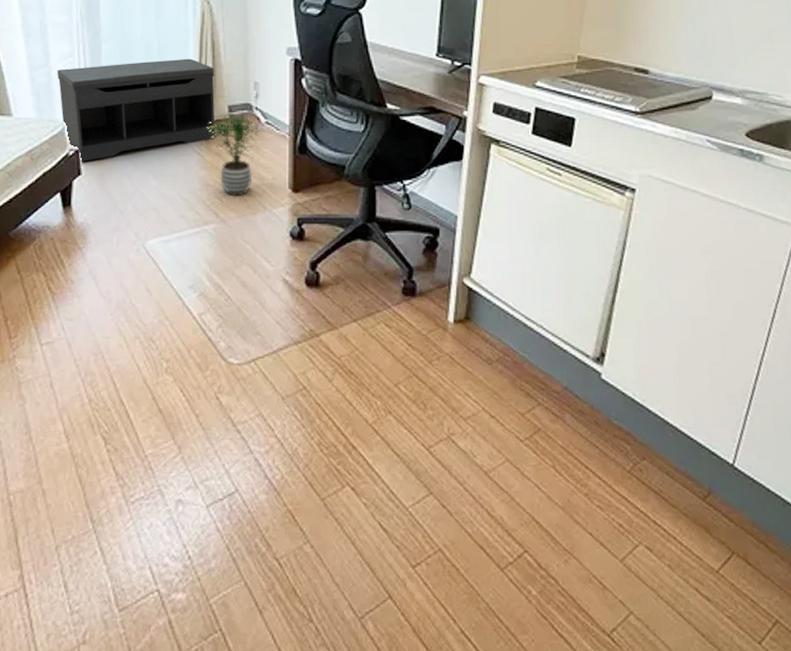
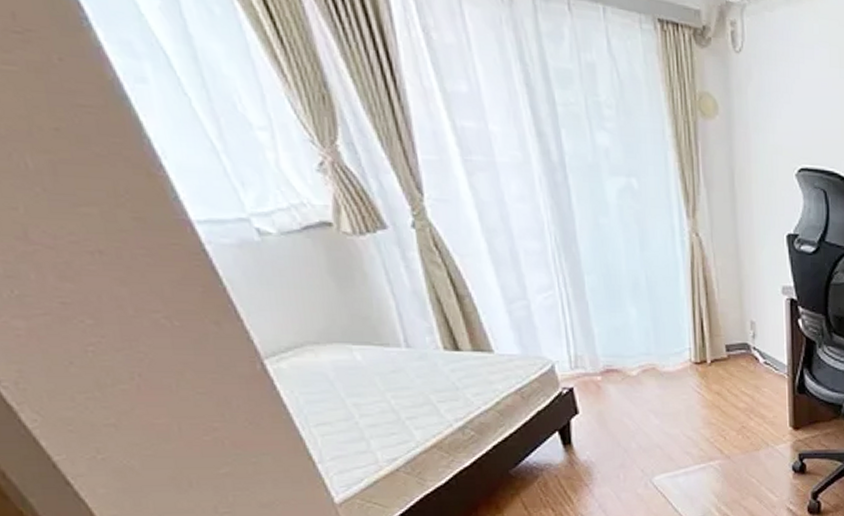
bench: present [56,58,215,162] -> none [536,294,714,400]
potted plant: present [208,111,265,196] -> none [706,351,764,434]

